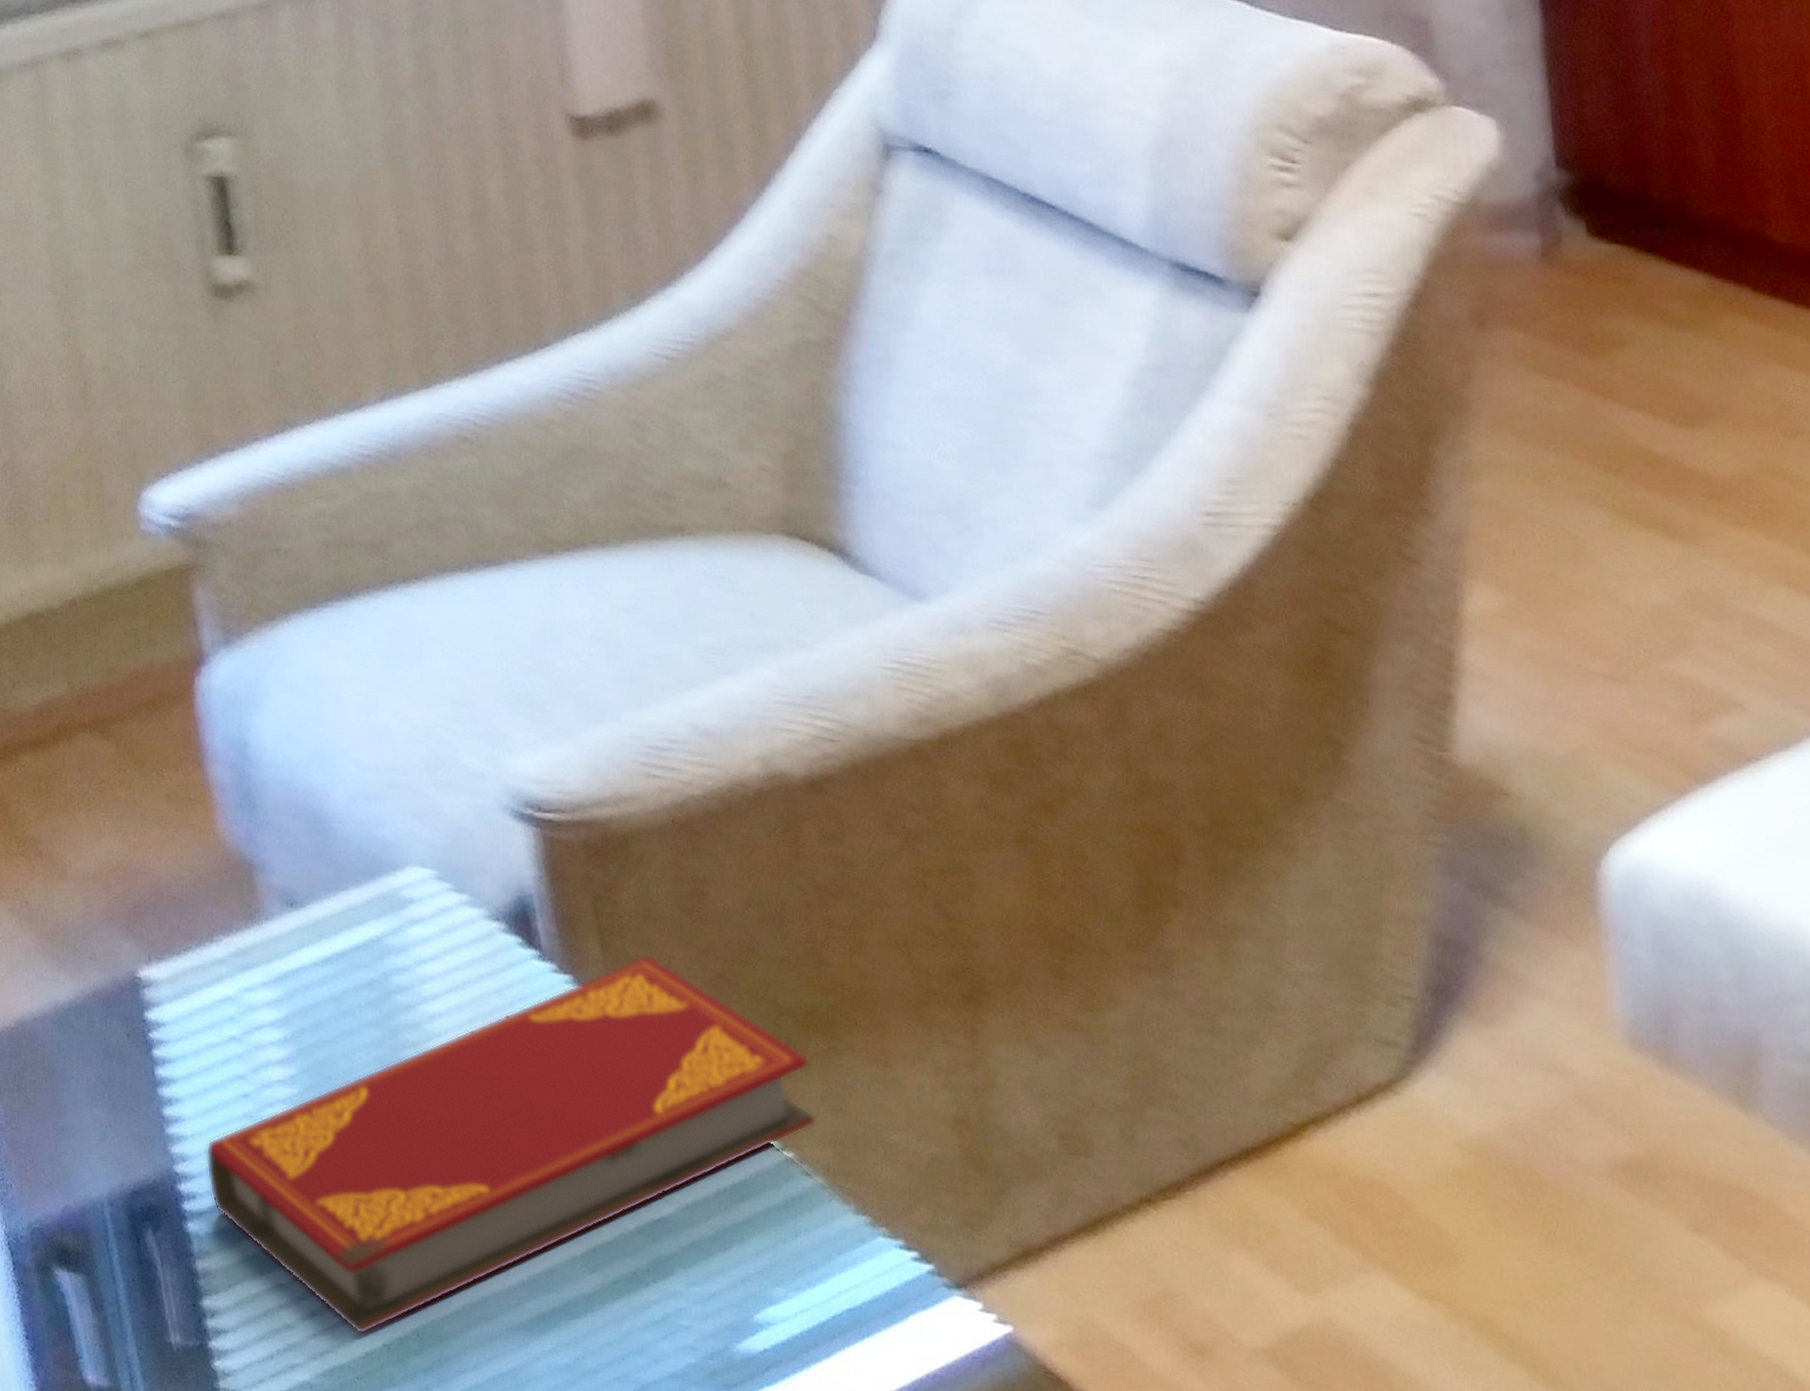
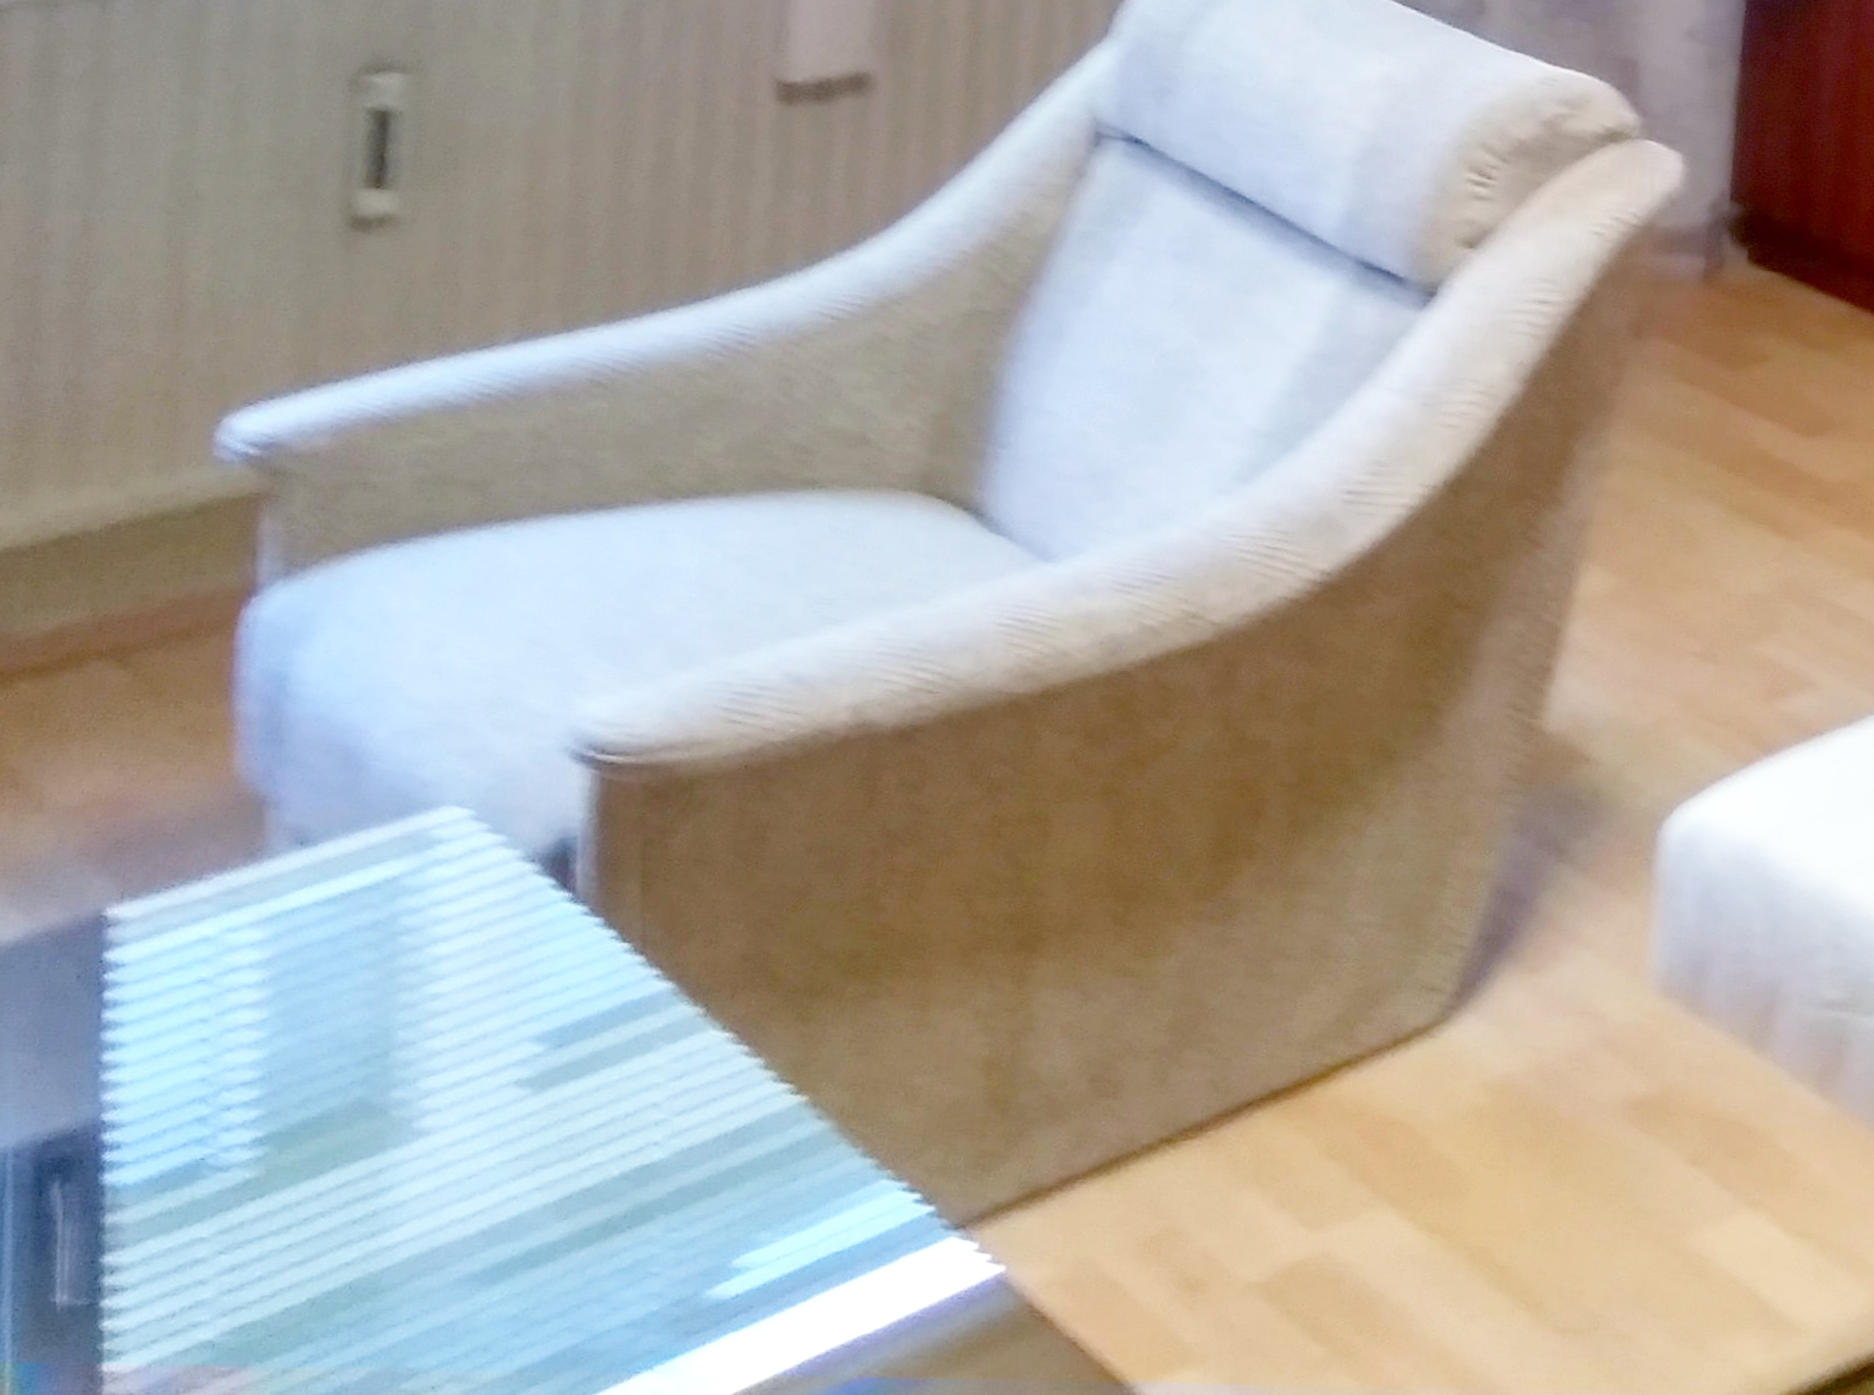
hardback book: present [206,955,816,1335] -> none [138,899,844,1289]

